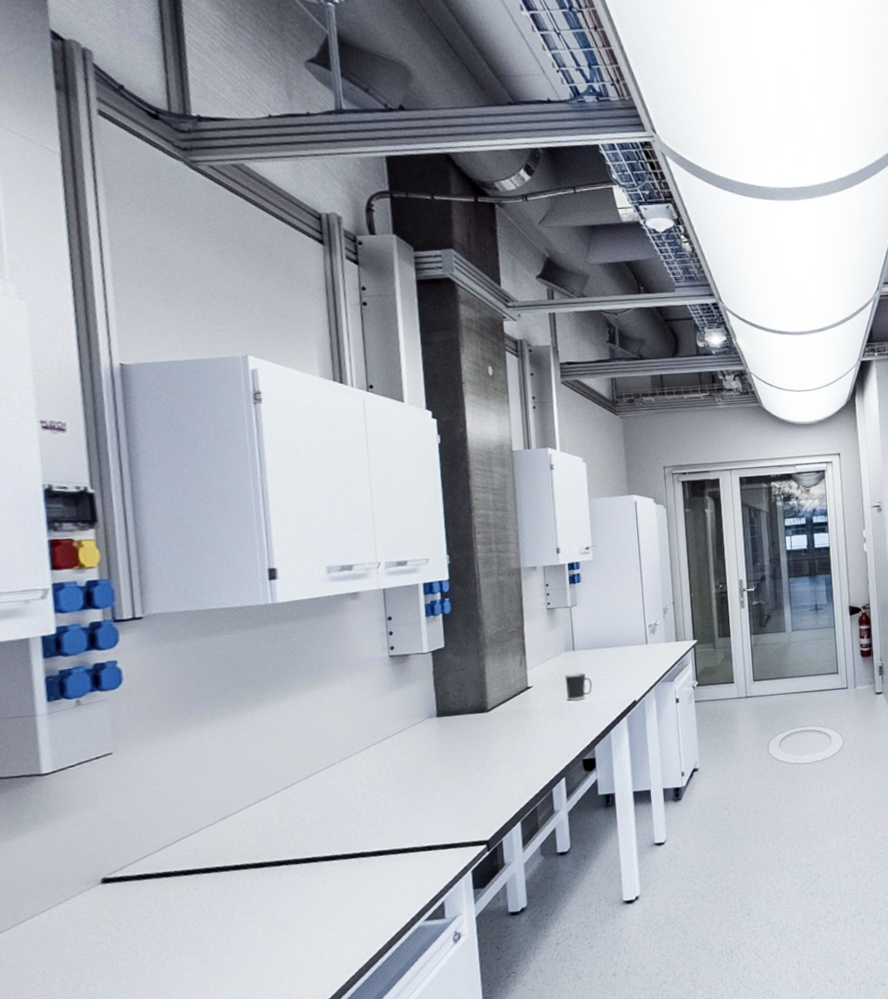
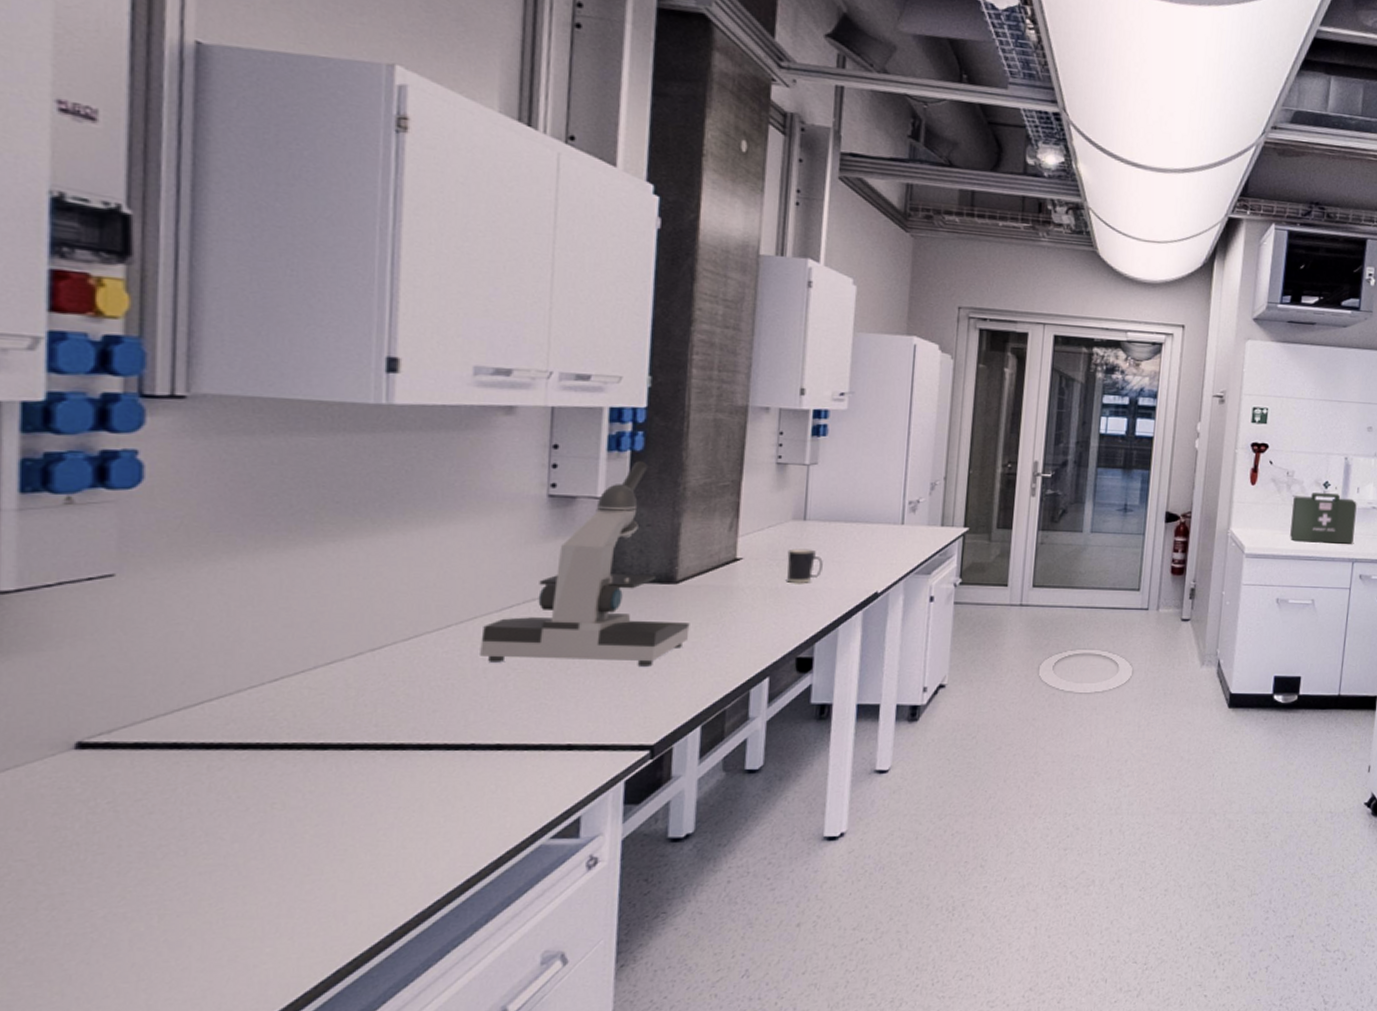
microscope: none [357,621,503,789] -> present [480,461,690,667]

